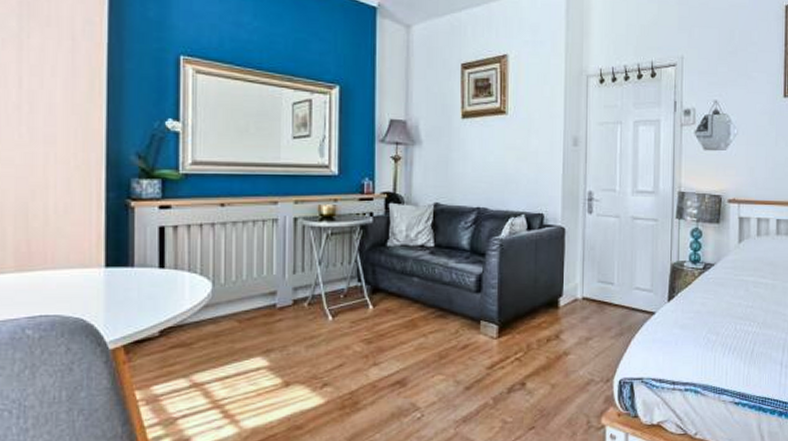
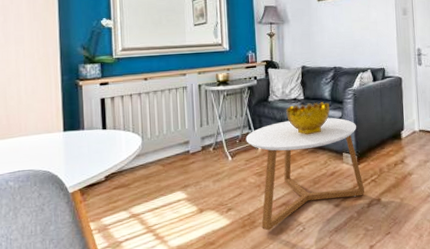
coffee table: none [353,273,506,415] -> present [245,117,365,231]
decorative bowl: none [409,252,468,295] -> present [286,102,330,135]

